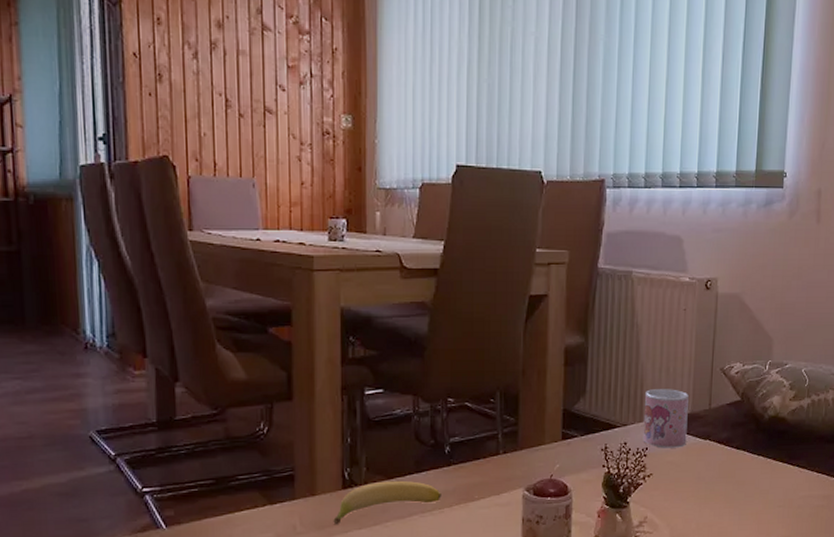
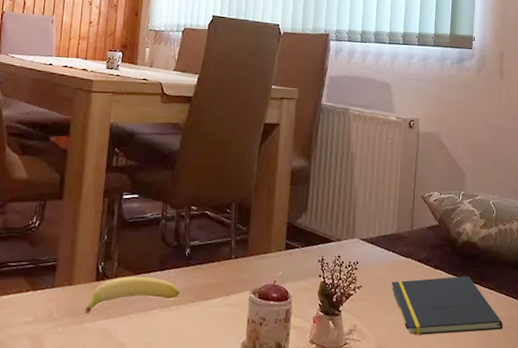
mug: present [643,389,689,448] -> none [354,210,394,264]
notepad: none [687,455,815,522] -> present [391,276,503,335]

